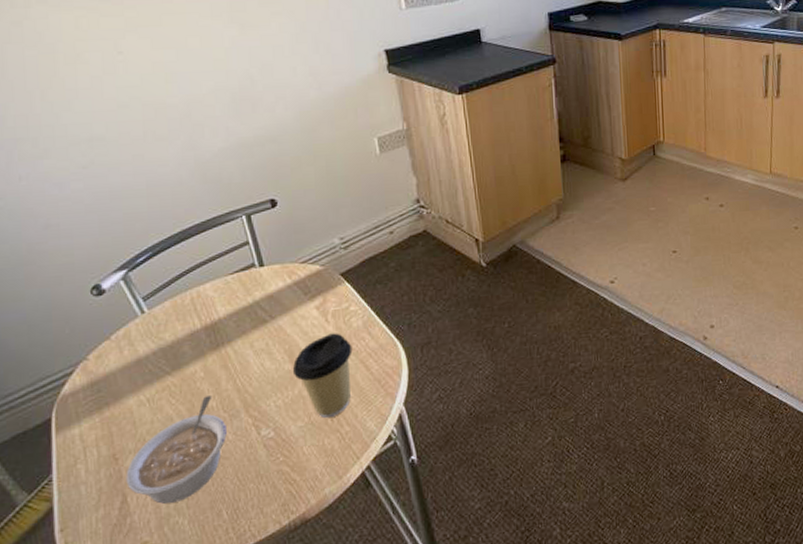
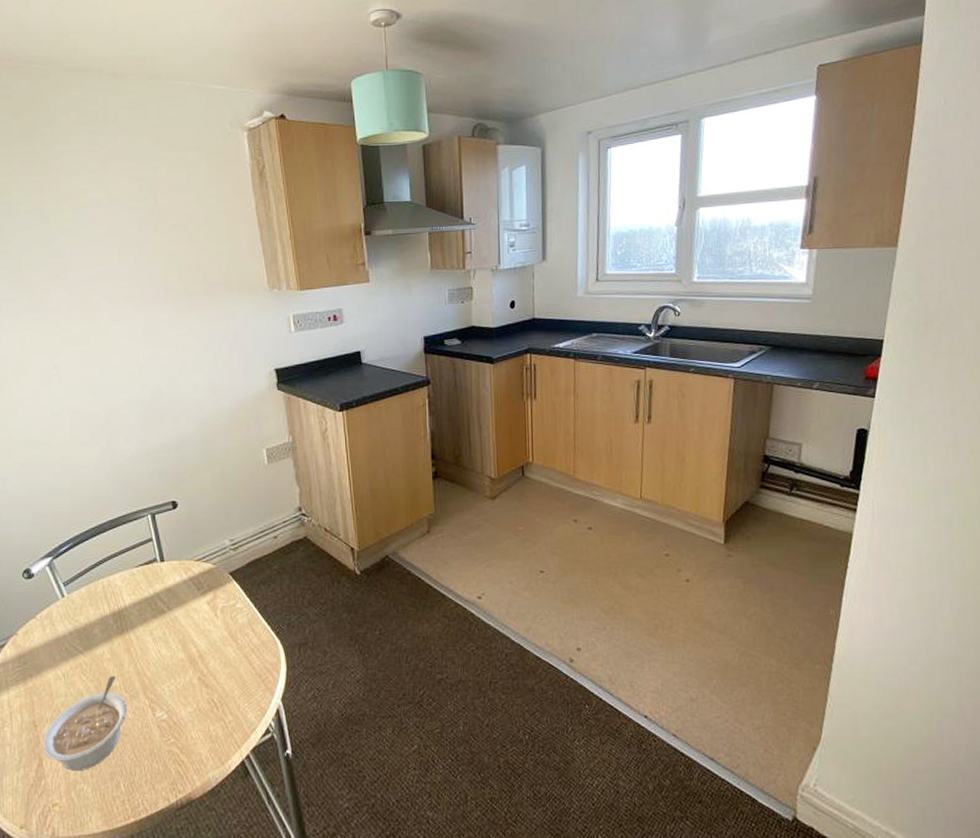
coffee cup: present [292,333,353,419] -> none [185,627,238,707]

